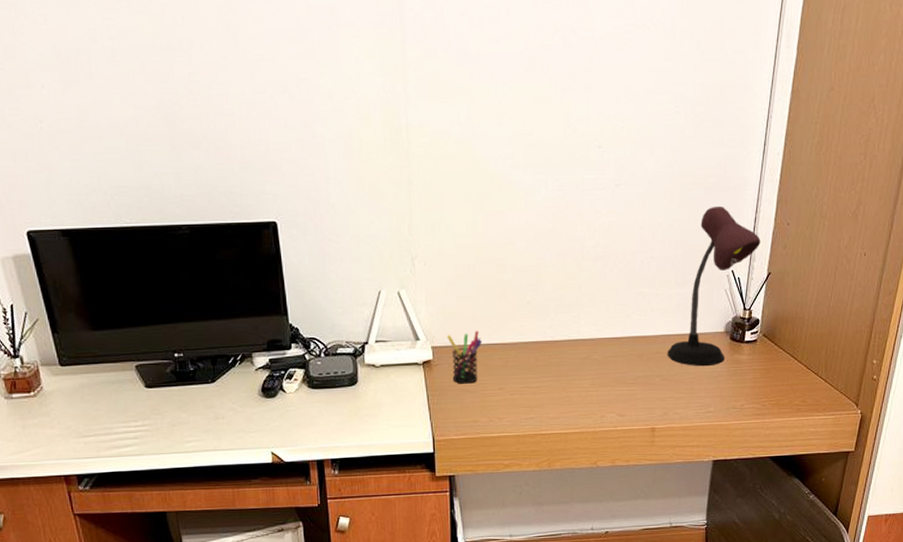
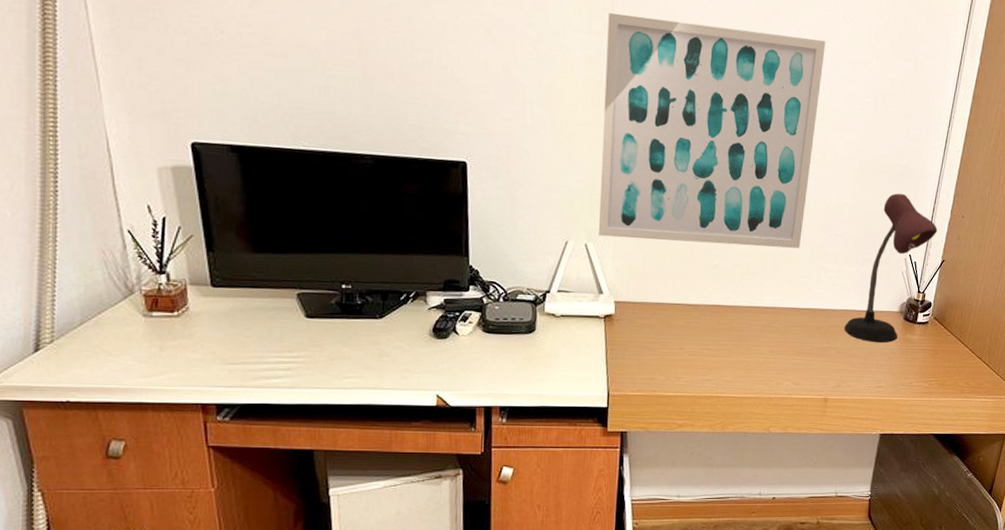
wall art: none [400,51,626,283] -> present [598,12,826,249]
pen holder: present [447,330,483,384] -> none [631,289,666,341]

